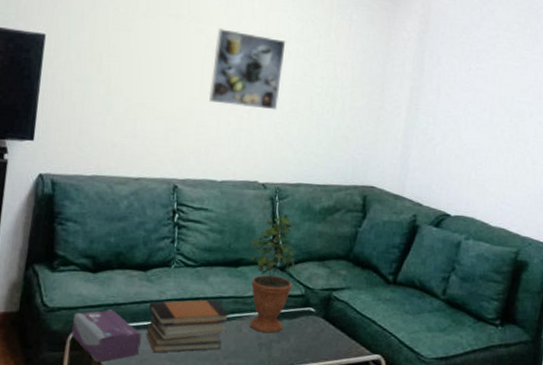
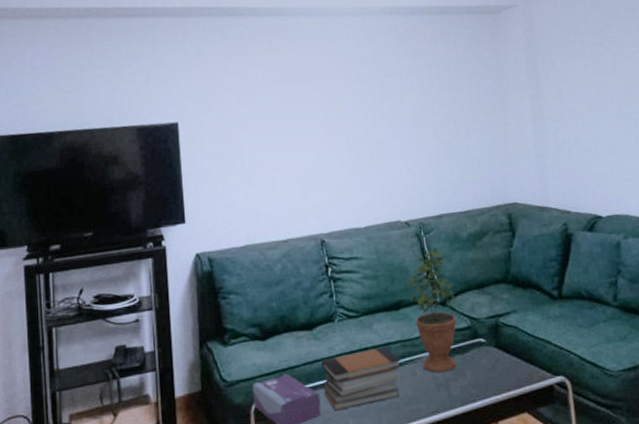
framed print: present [209,28,286,111] -> none [332,78,404,153]

